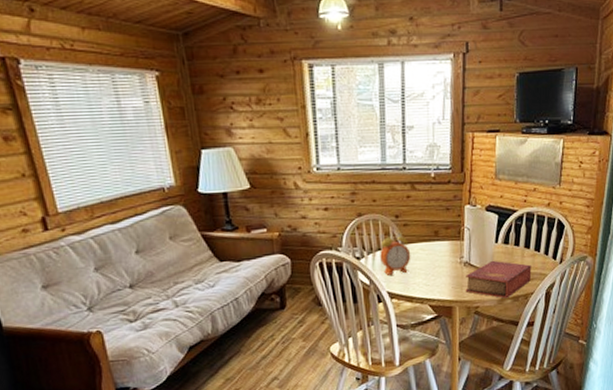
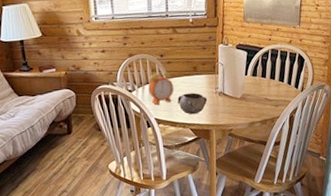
decorative bowl: none [415,262,451,289] -> present [177,92,208,115]
book: present [465,260,532,299] -> none [220,90,277,122]

